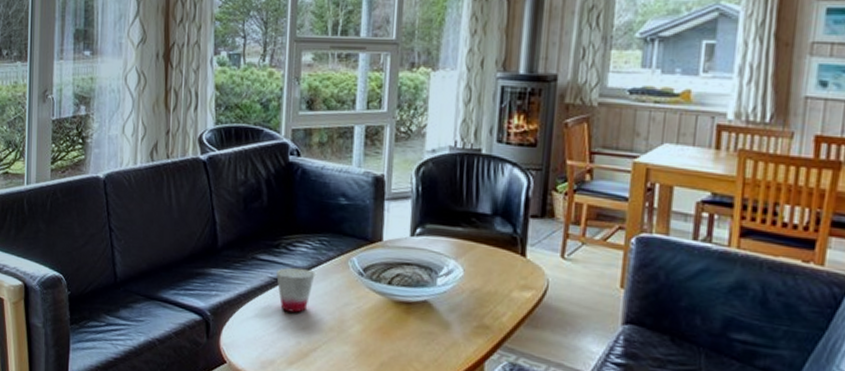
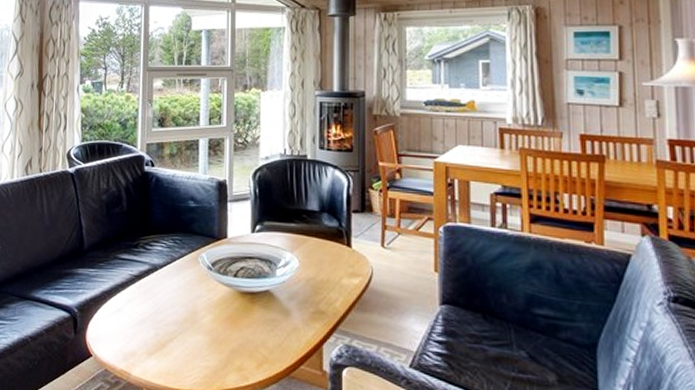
cup: present [276,267,315,313] -> none [136,264,170,307]

